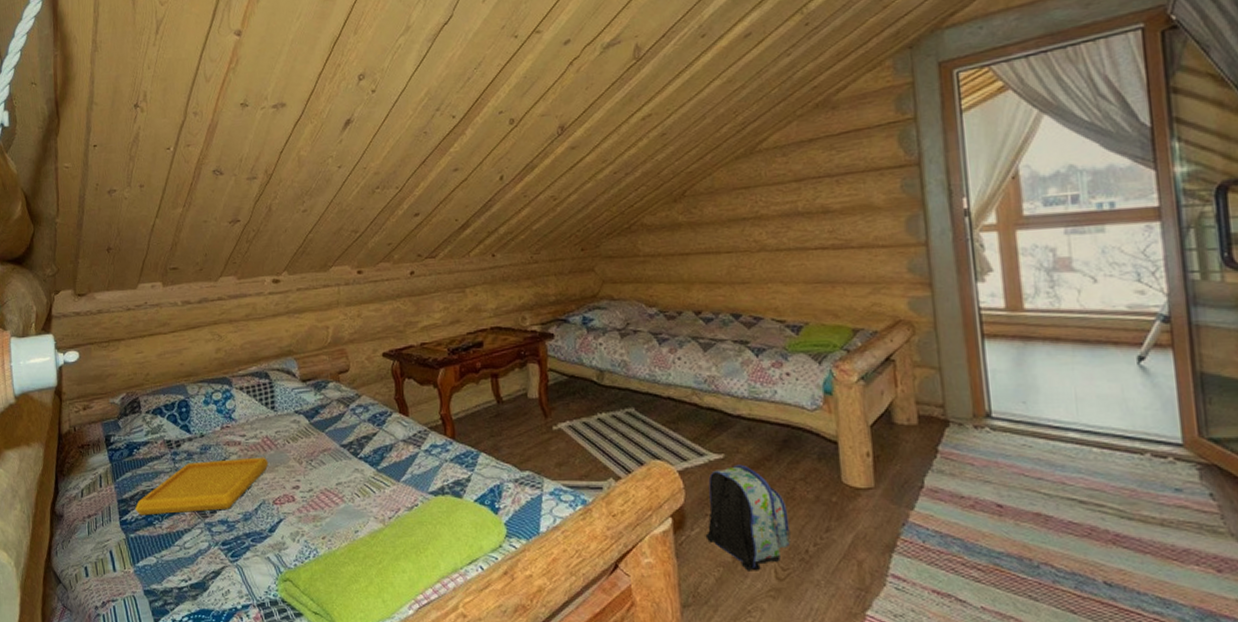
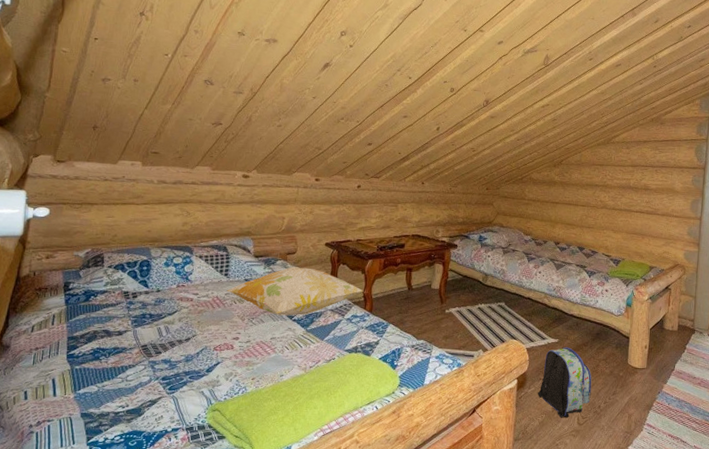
serving tray: present [135,457,269,516] -> none [84,311,215,352]
decorative pillow: none [276,387,440,453] -> present [226,266,364,316]

